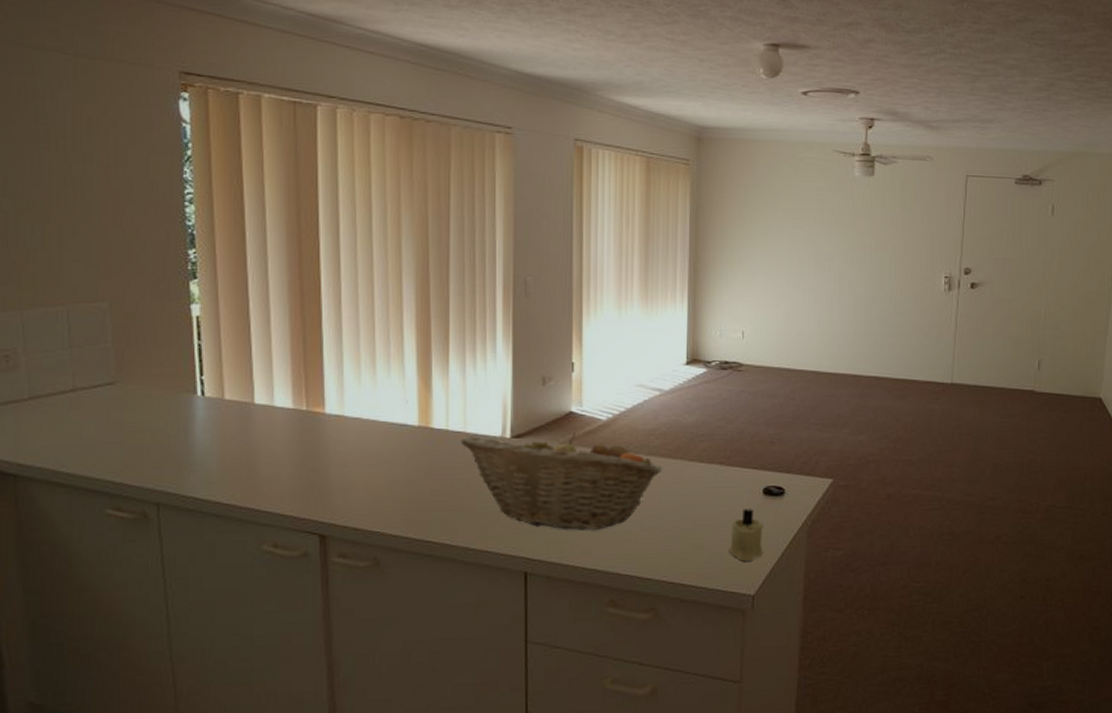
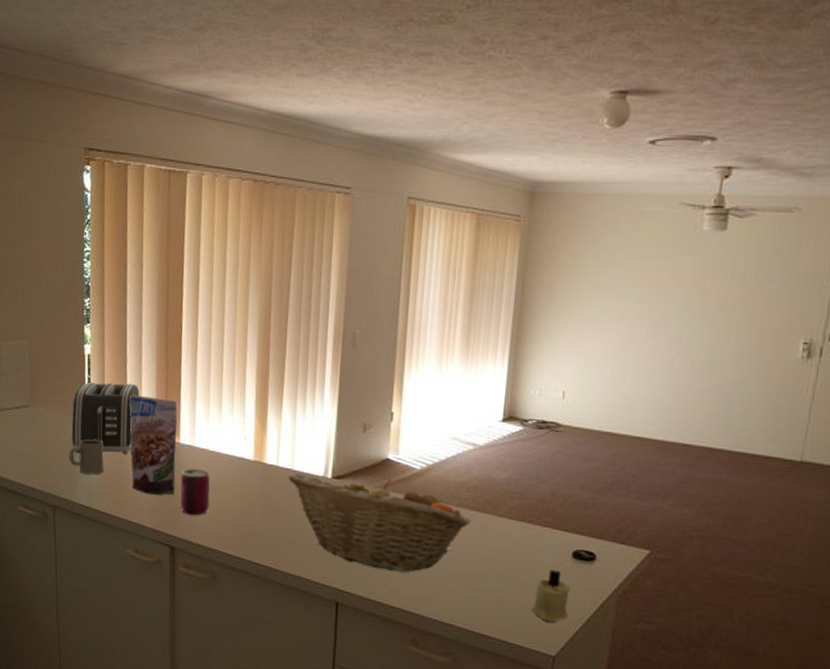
mug: none [175,417,225,461] -> present [69,439,104,475]
toaster: none [178,347,269,437] -> present [71,381,140,454]
granola pouch: none [255,361,322,476] -> present [128,394,178,495]
can: none [328,440,367,496] -> present [180,468,210,516]

